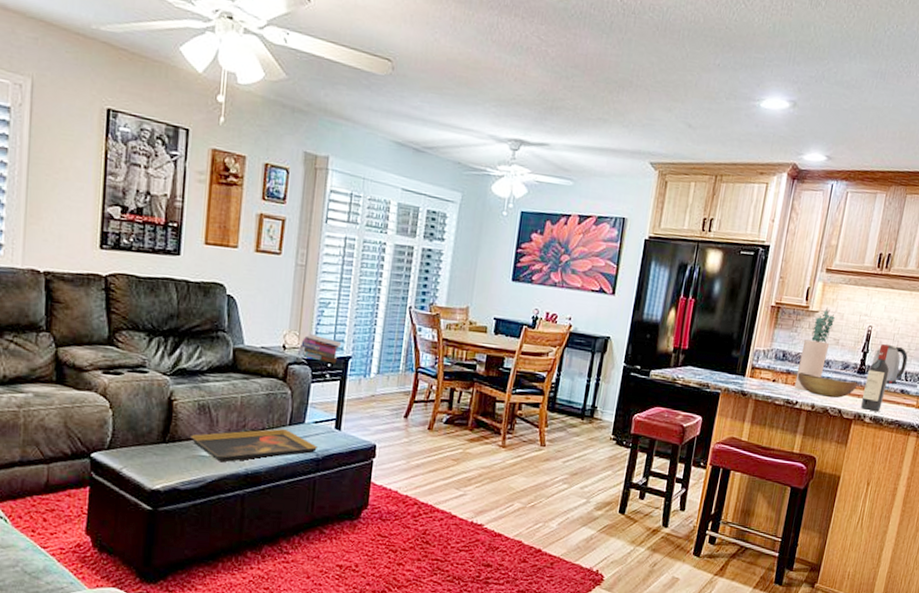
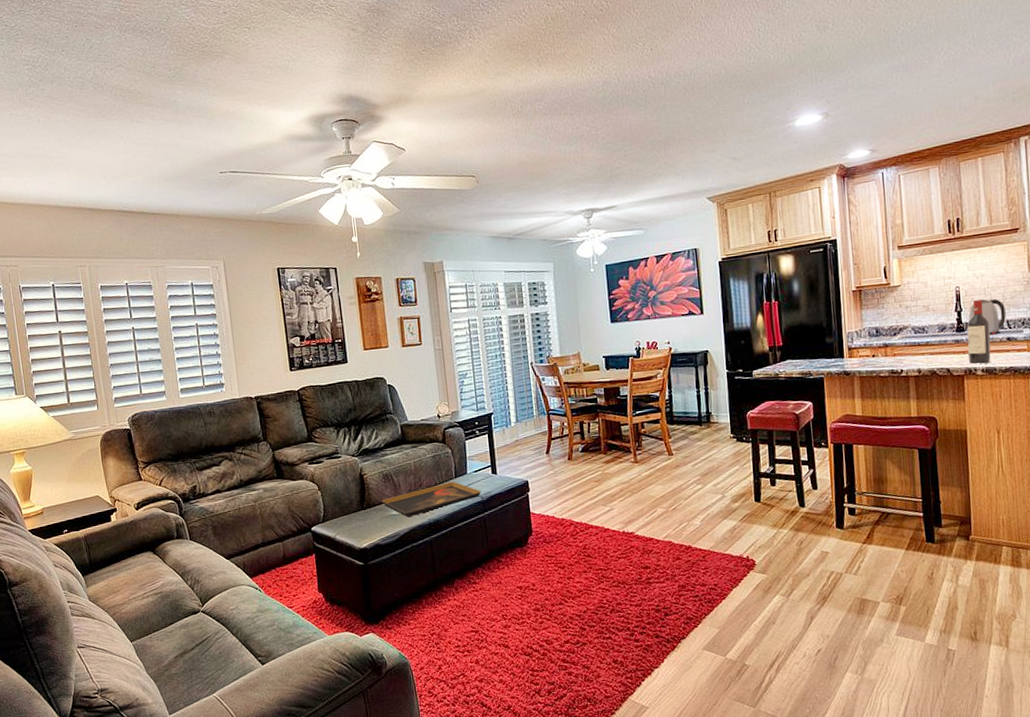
books: present [300,334,342,364] -> none [451,401,483,422]
vase: present [794,307,835,392] -> none [893,279,921,360]
bowl: present [797,372,857,399] -> none [895,340,959,361]

